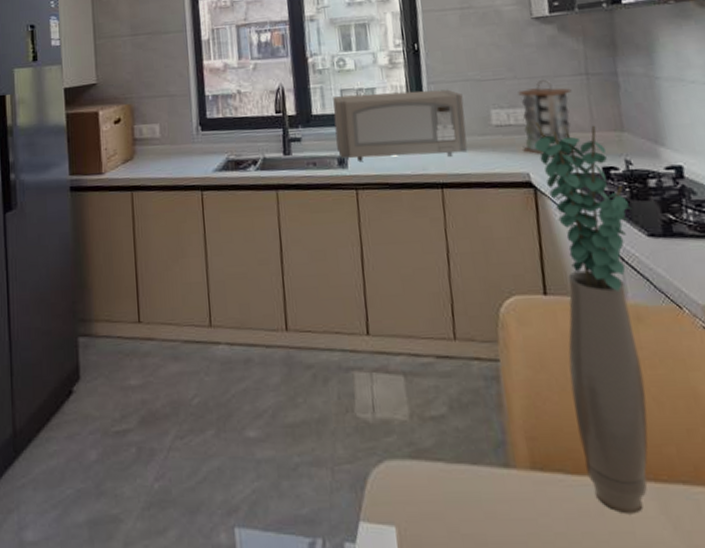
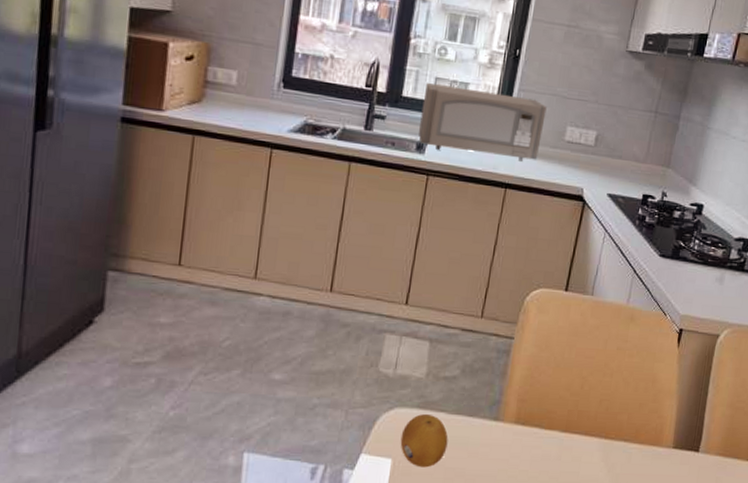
fruit: none [399,466,458,536] -> present [400,414,448,468]
spice rack: present [518,79,576,155] -> none [584,108,640,179]
vase: present [533,121,648,515] -> none [556,144,655,460]

